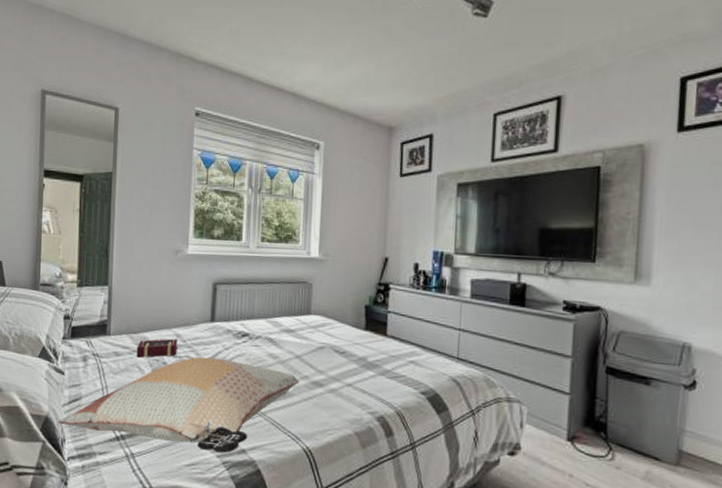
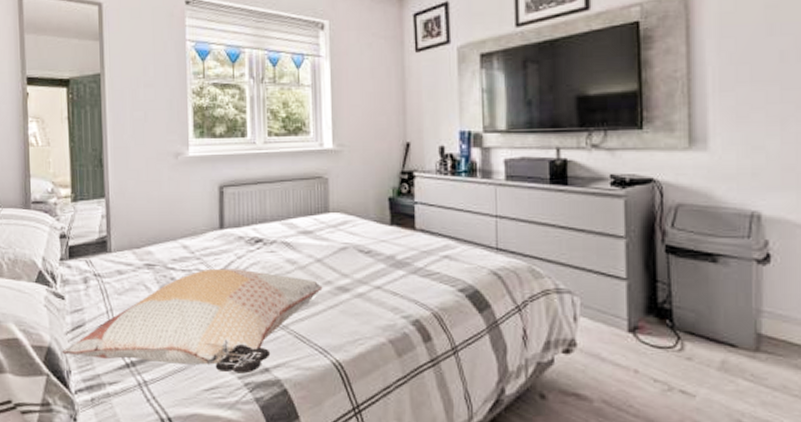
book: present [136,338,178,358] -> none [141,251,186,275]

